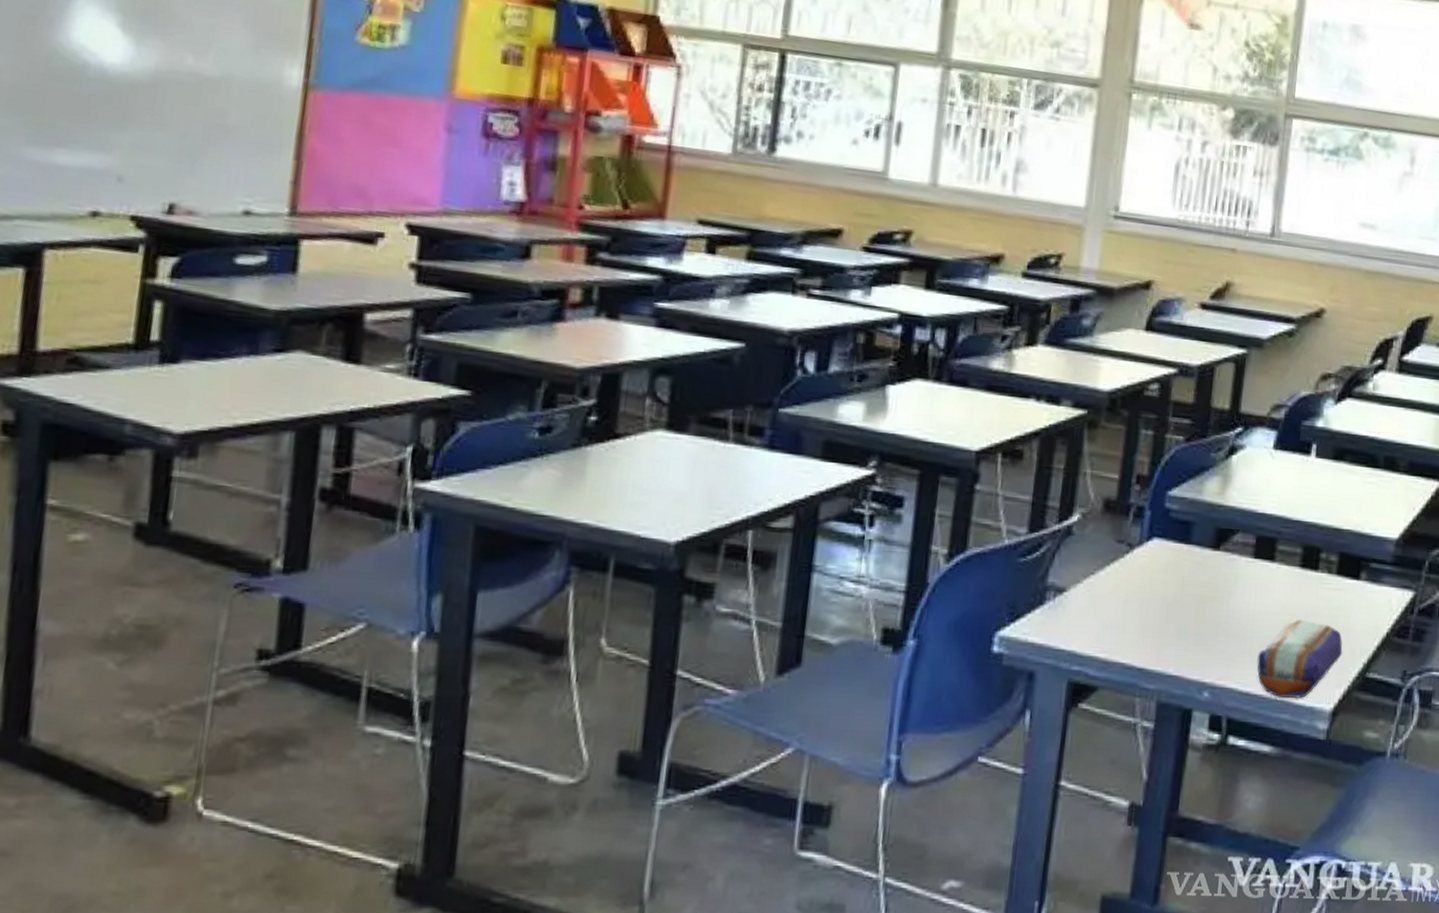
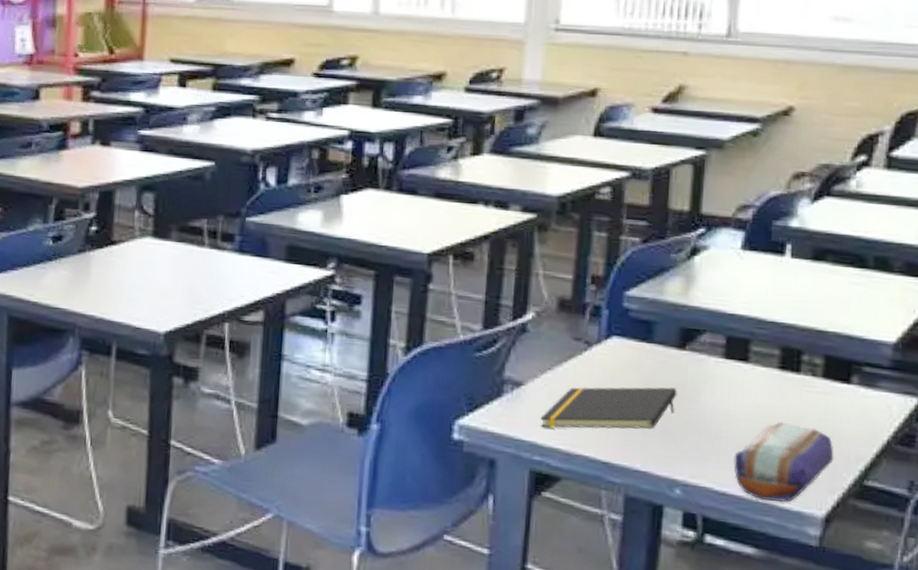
notepad: none [1080,588,1211,636] -> present [540,387,678,429]

